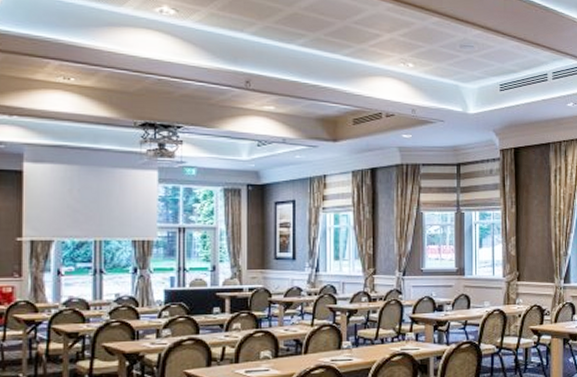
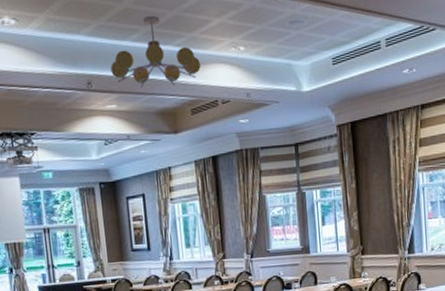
chandelier: none [272,23,367,94] -> present [110,16,201,87]

